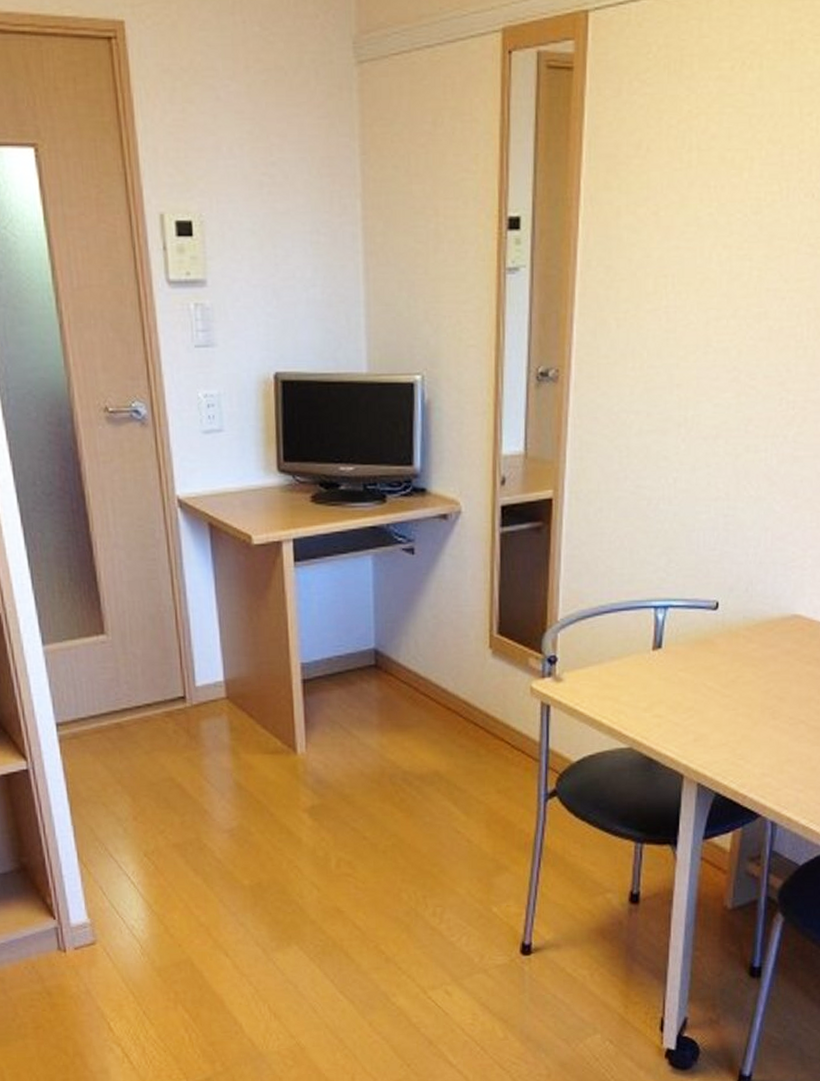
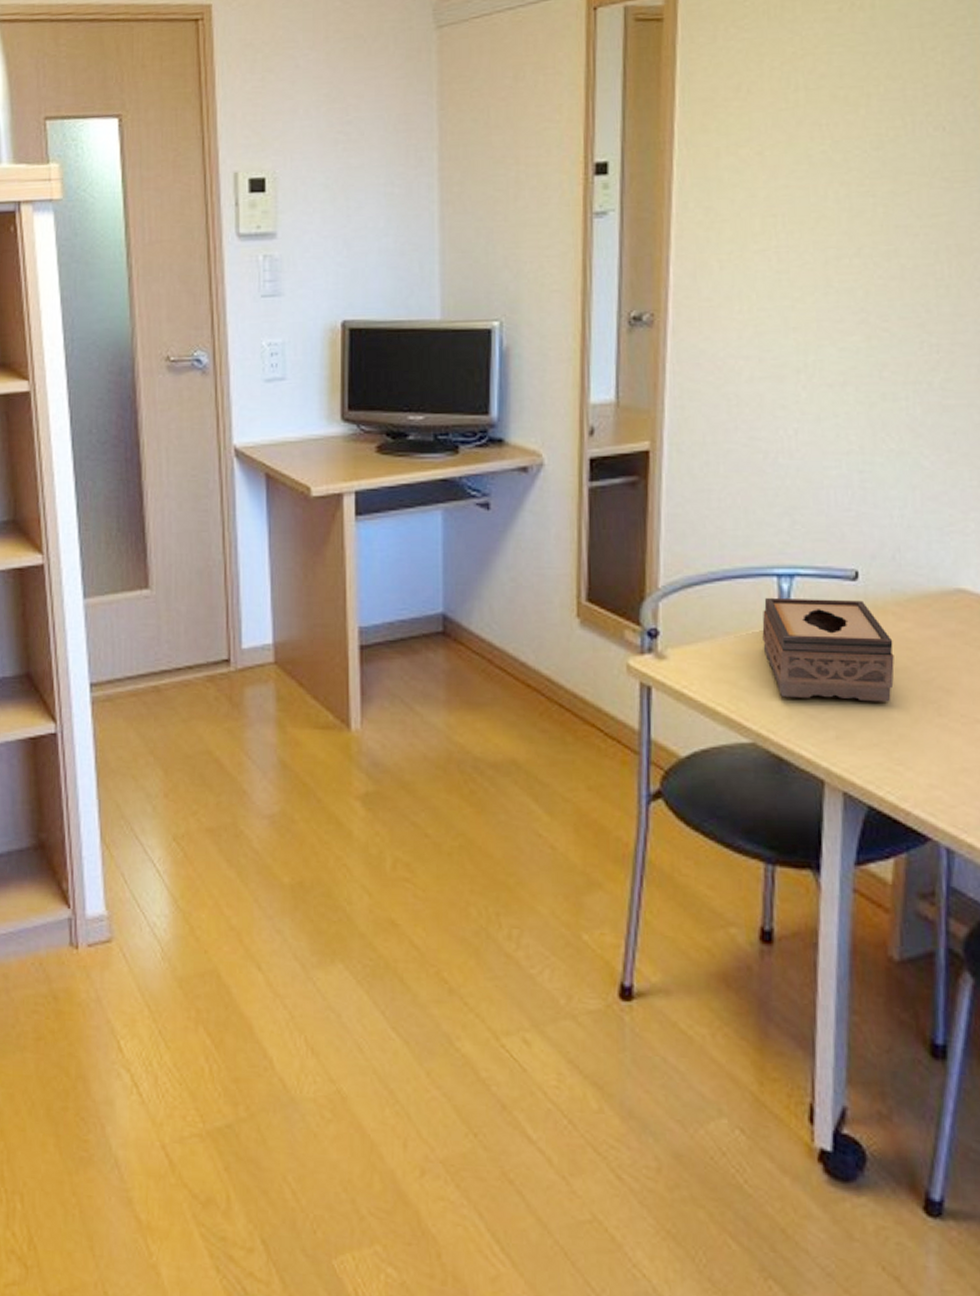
tissue box: none [640,626,742,710] -> present [762,597,895,702]

